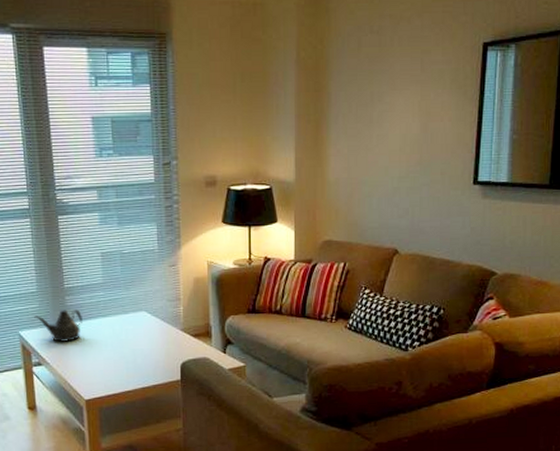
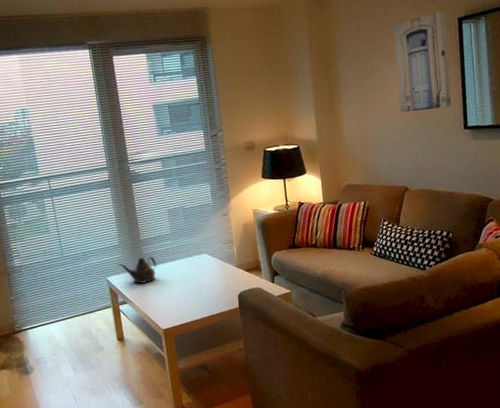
wall art: none [399,32,468,156] -> present [393,11,452,113]

